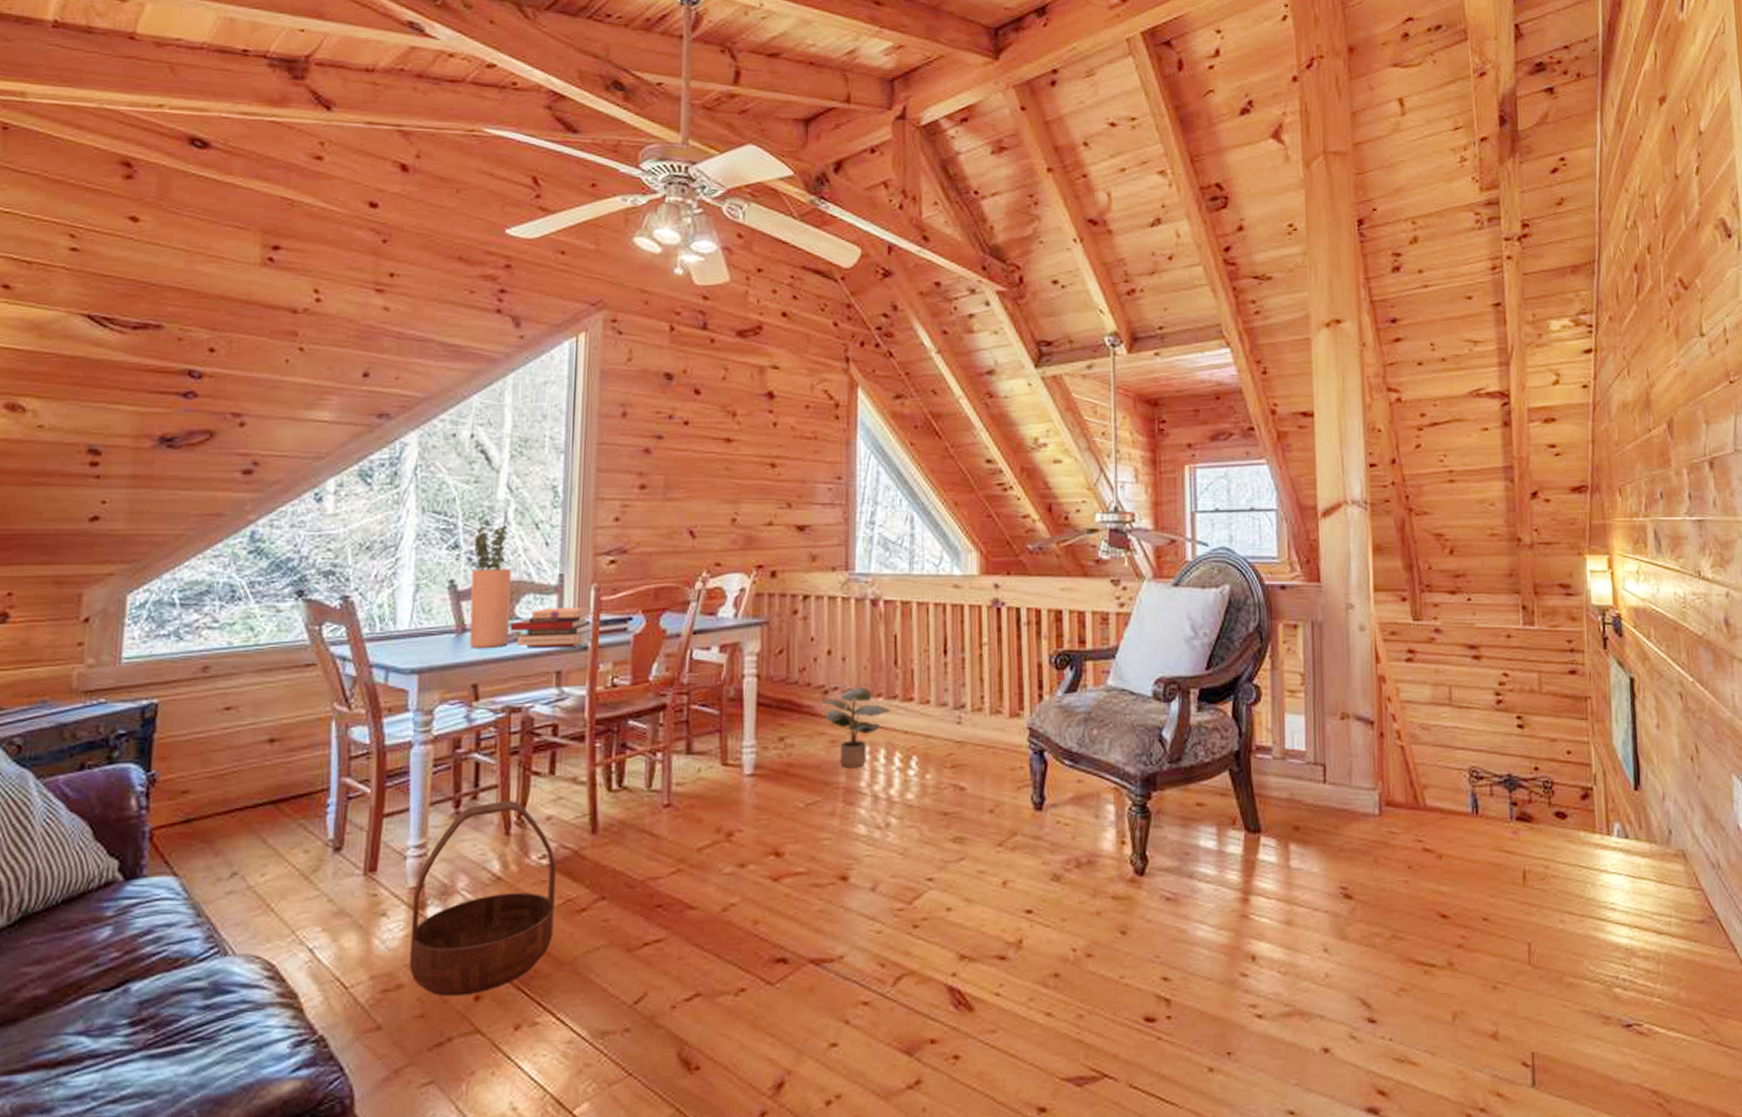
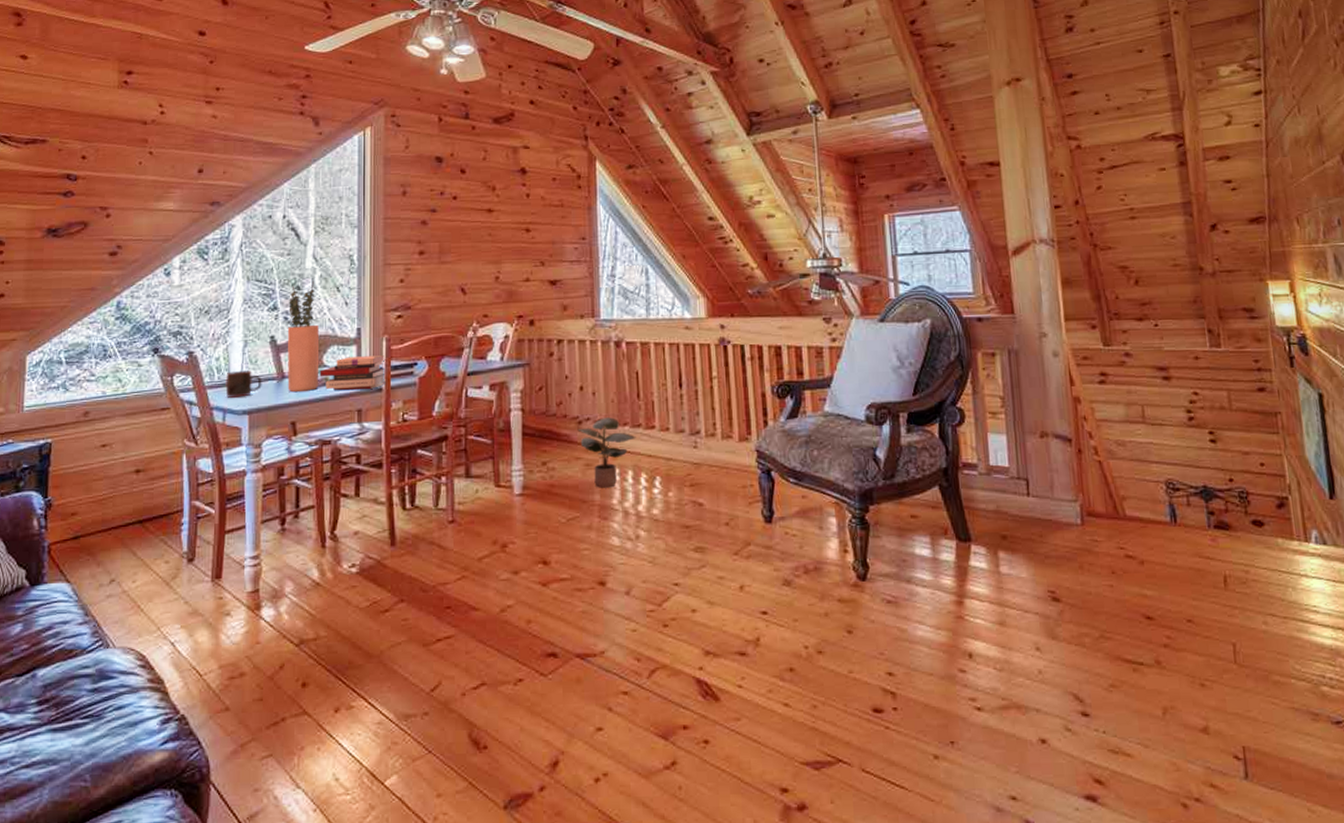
mug: none [389,621,437,653] -> present [225,371,262,398]
basket: present [409,801,556,997] -> none [249,519,363,683]

